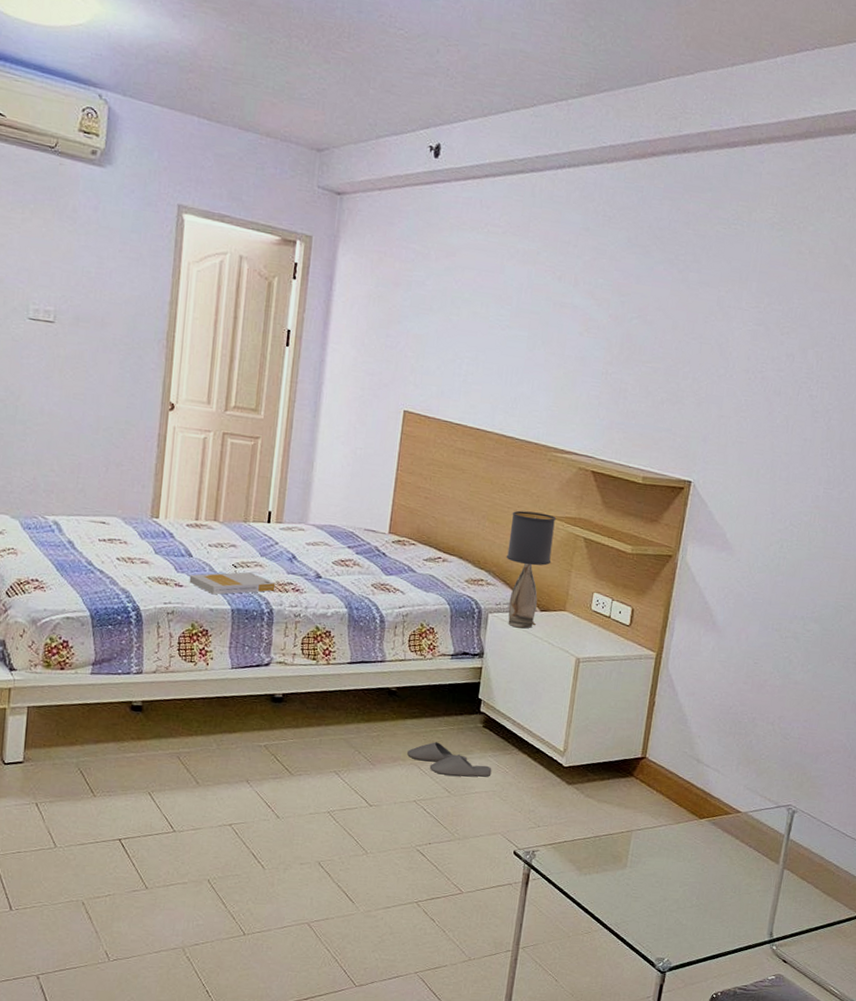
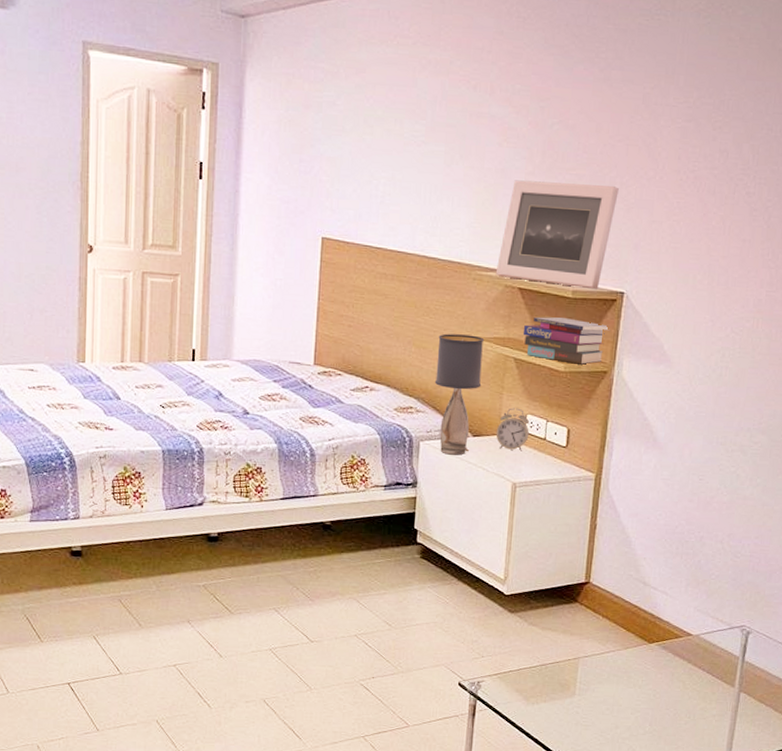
book: present [189,572,276,595] -> none [119,412,204,437]
slippers: present [407,742,492,777] -> none [346,575,432,609]
alarm clock: none [562,585,596,628] -> present [496,408,530,451]
picture frame: none [570,368,691,477] -> present [495,180,619,290]
books: none [593,499,677,548] -> present [523,317,610,365]

